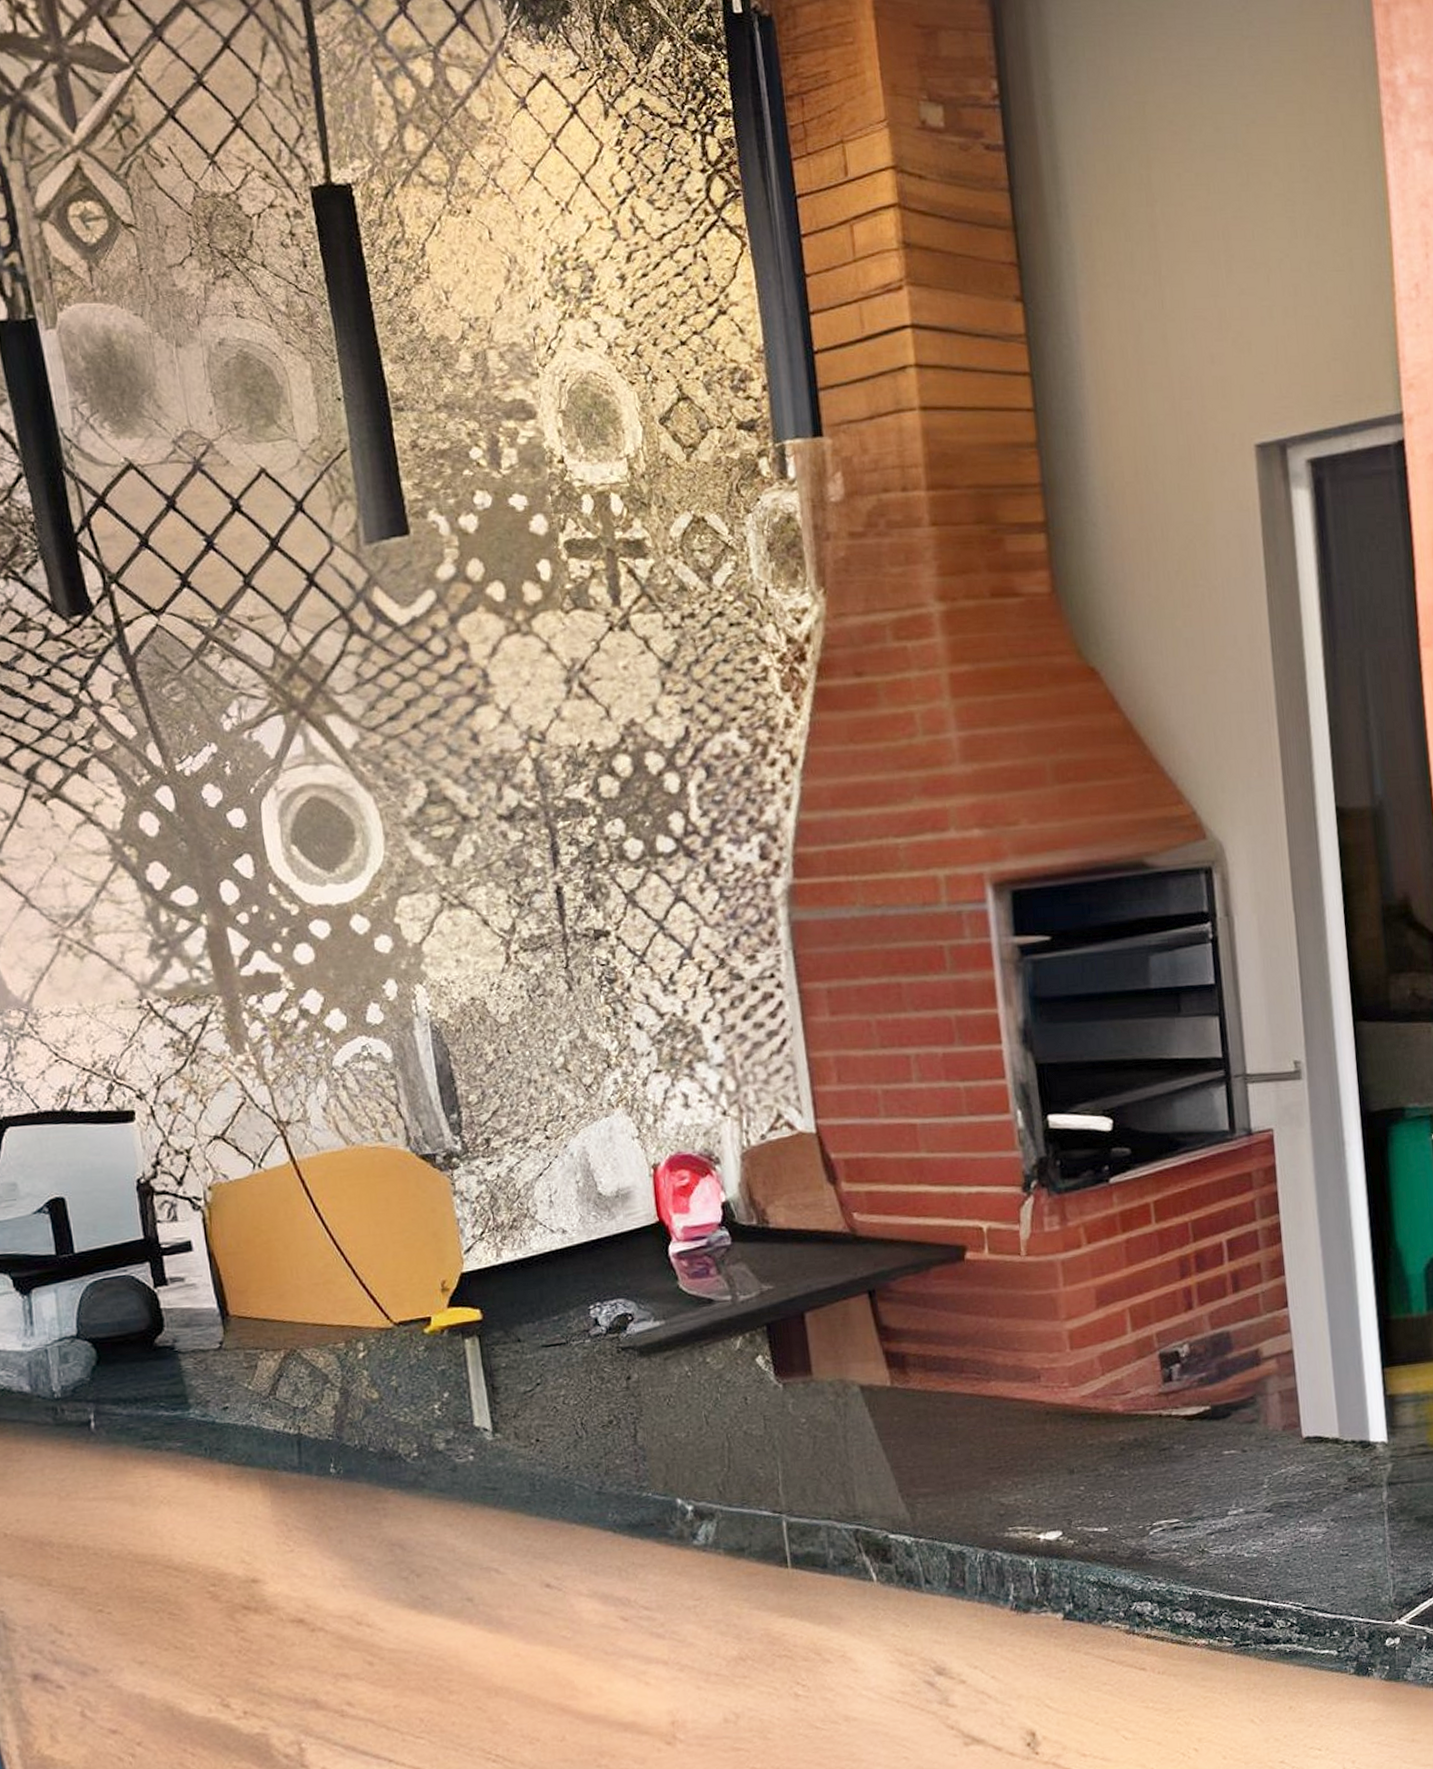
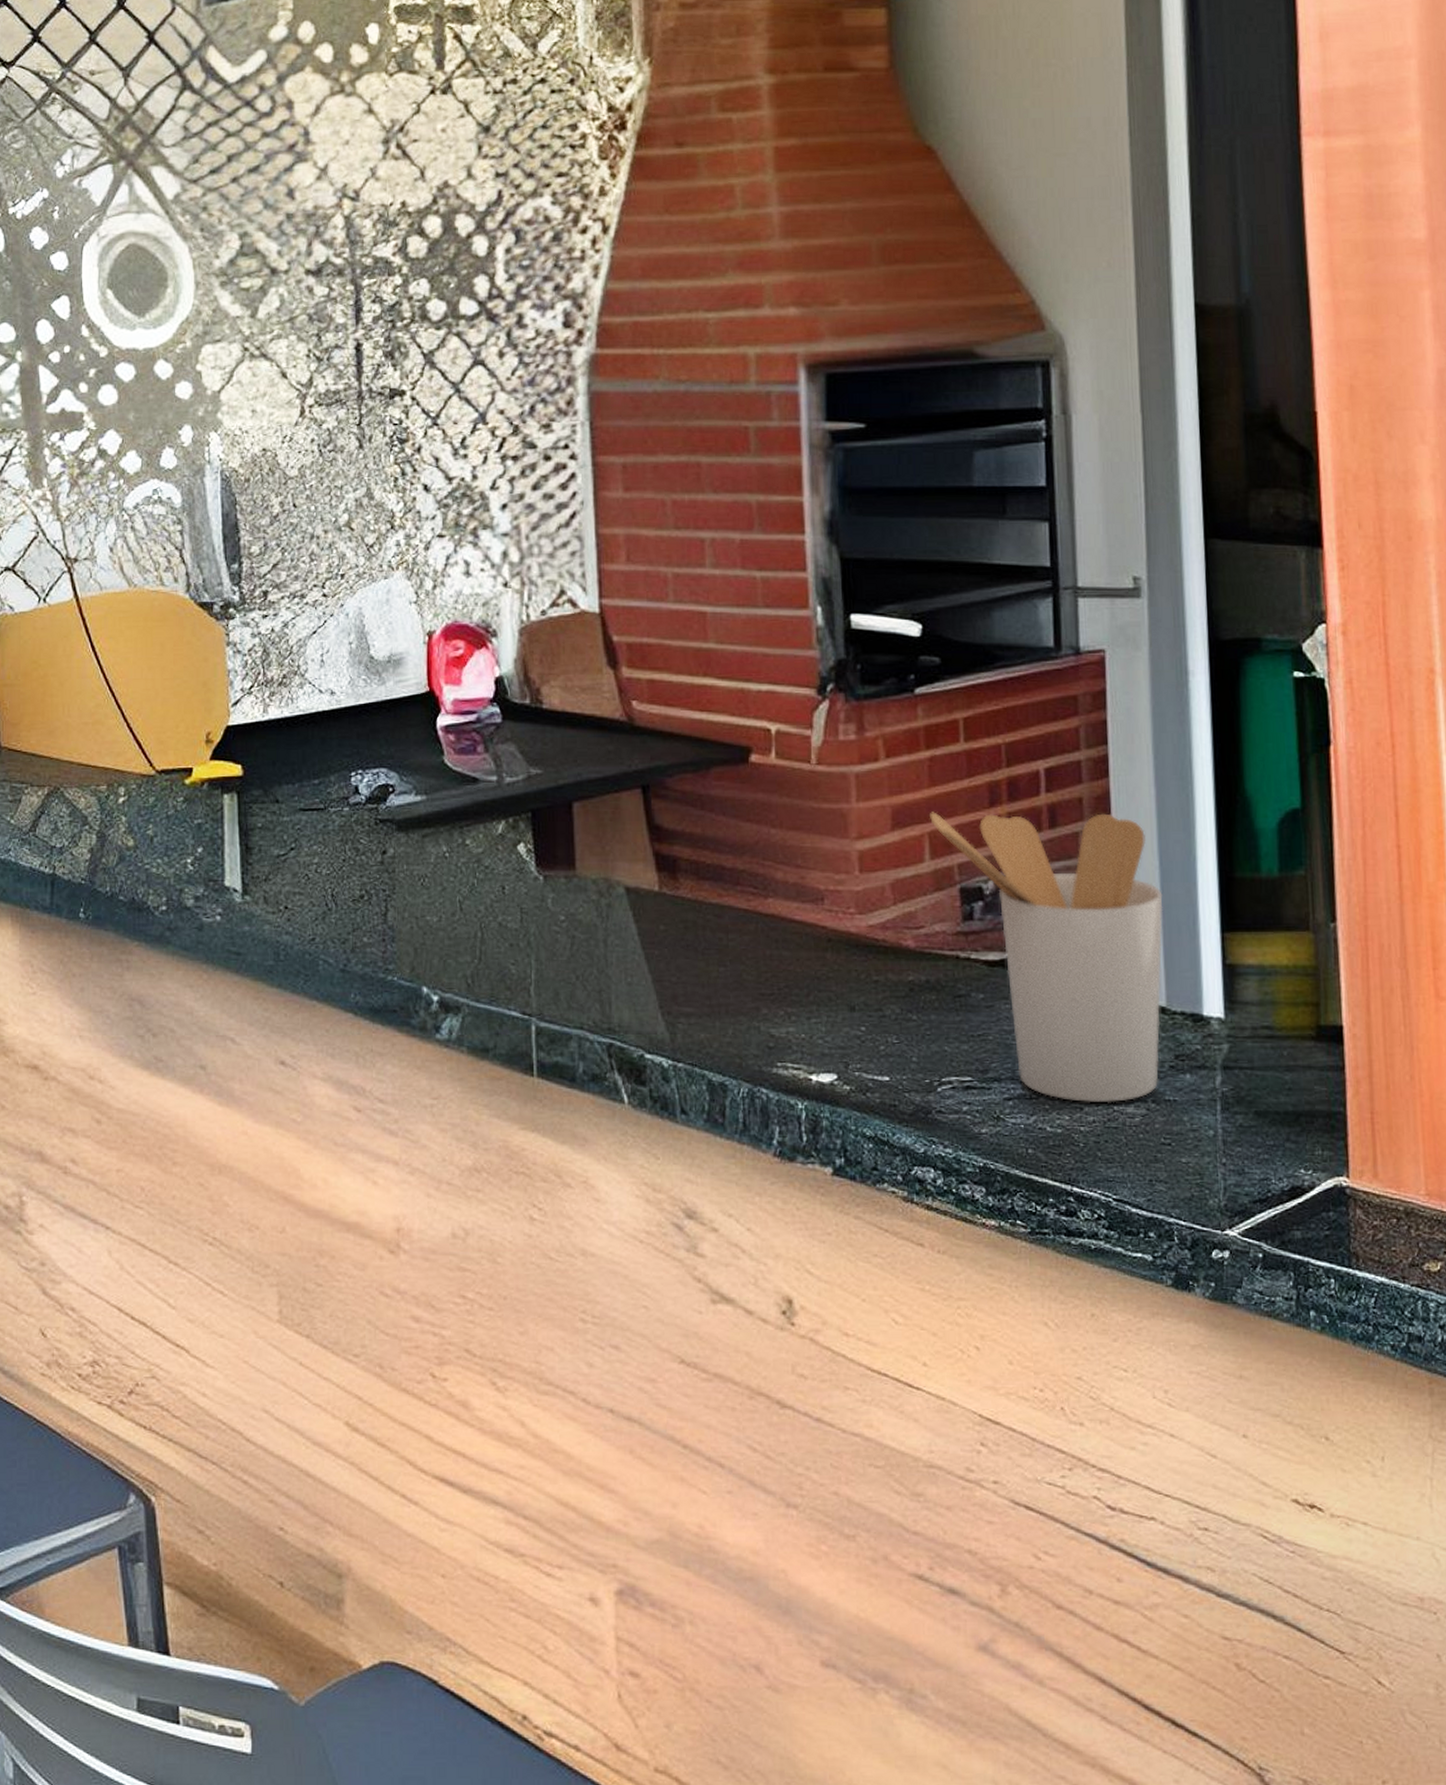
utensil holder: none [1128,1274,1336,1529] -> present [929,812,1163,1103]

